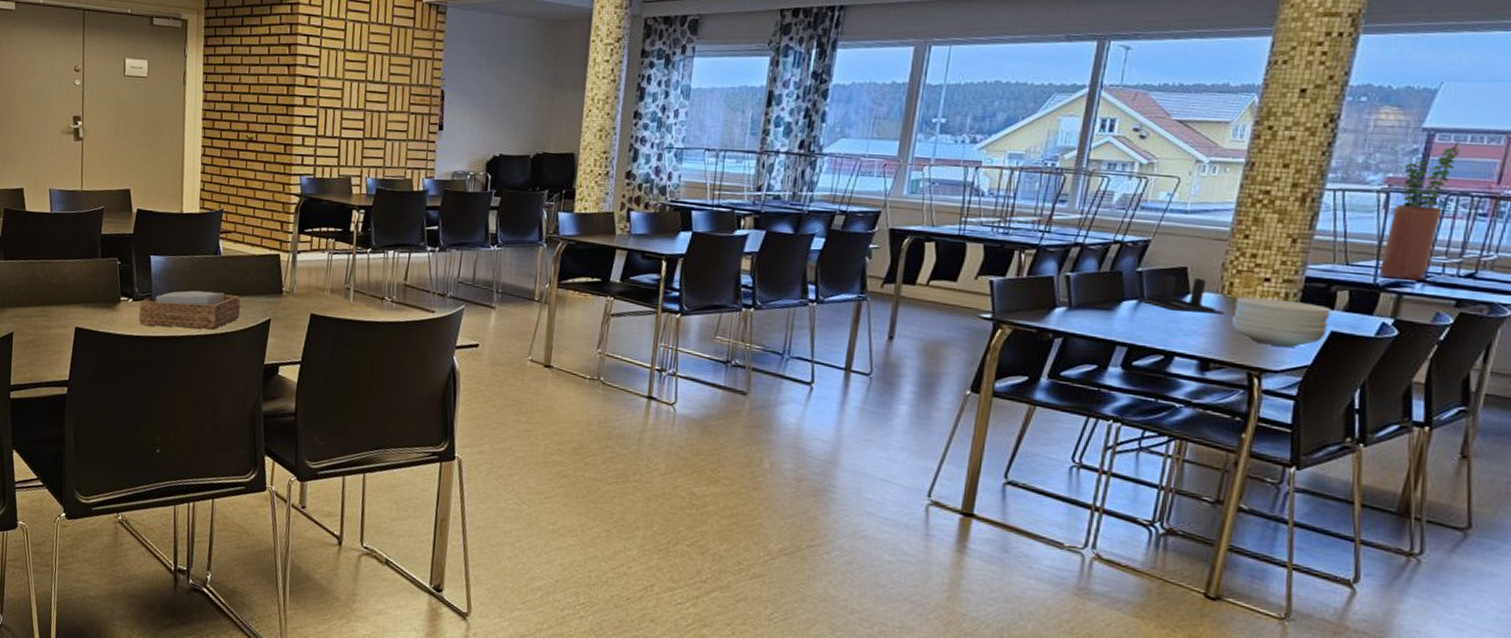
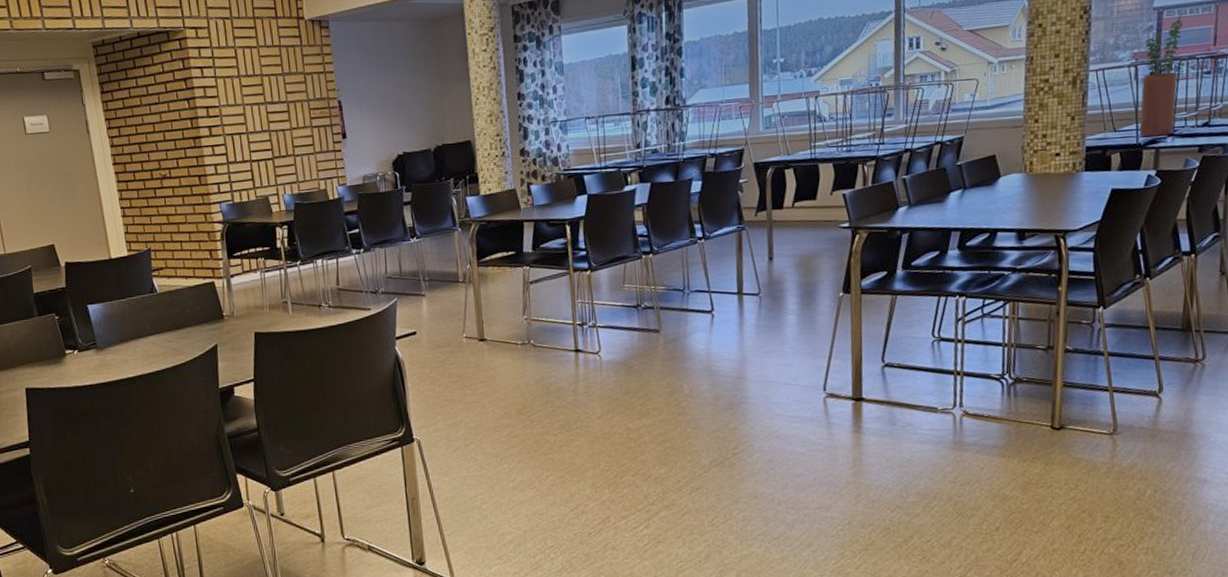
napkin holder: present [139,290,241,330] -> none [86,328,187,373]
napkin holder: present [1137,276,1224,315] -> none [961,162,1030,194]
bowl: present [1232,296,1331,347] -> none [1036,168,1109,210]

